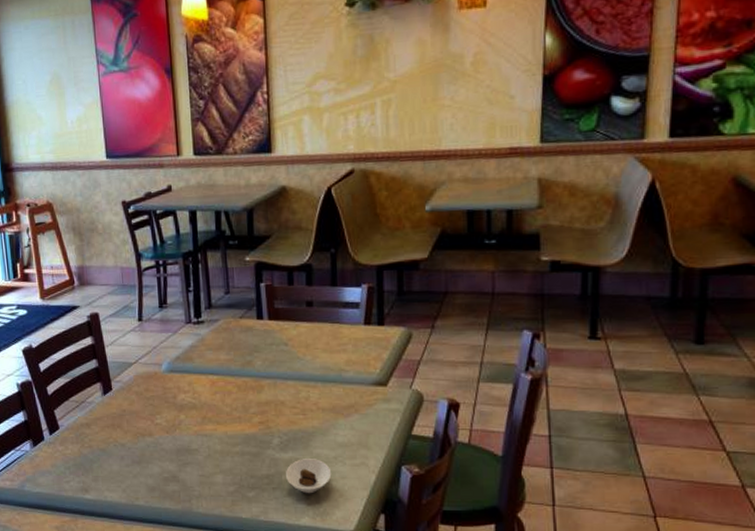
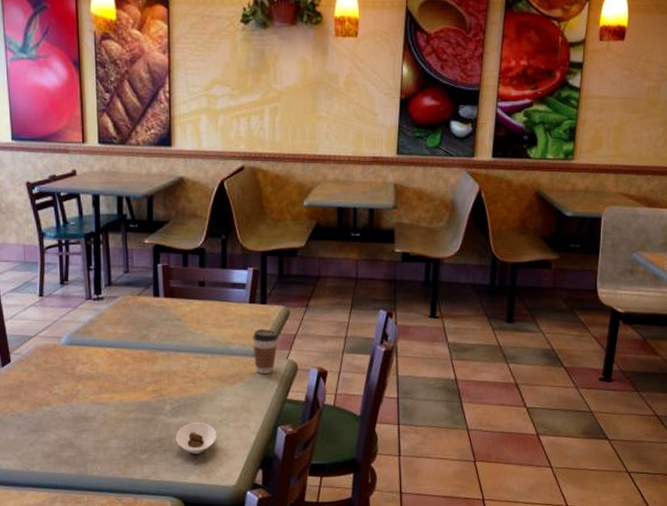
coffee cup: none [369,354,399,406] -> present [253,329,278,375]

